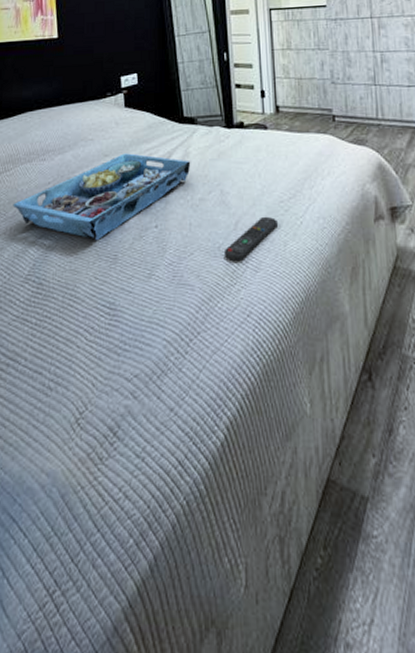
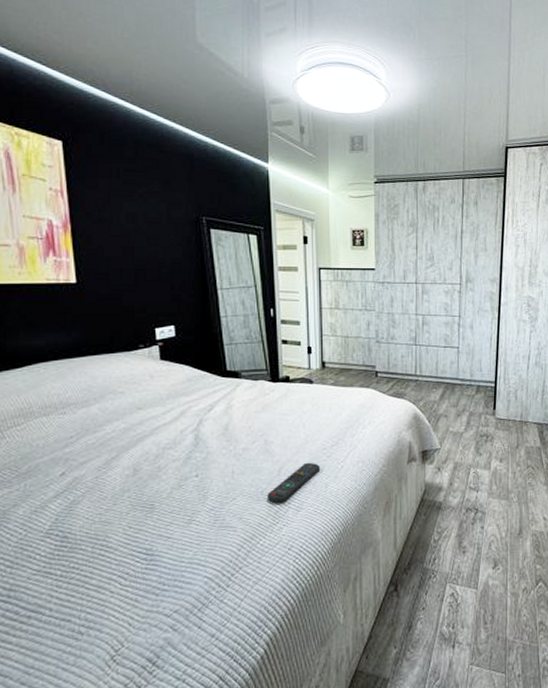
serving tray: present [12,153,191,241] -> none [26,406,234,493]

